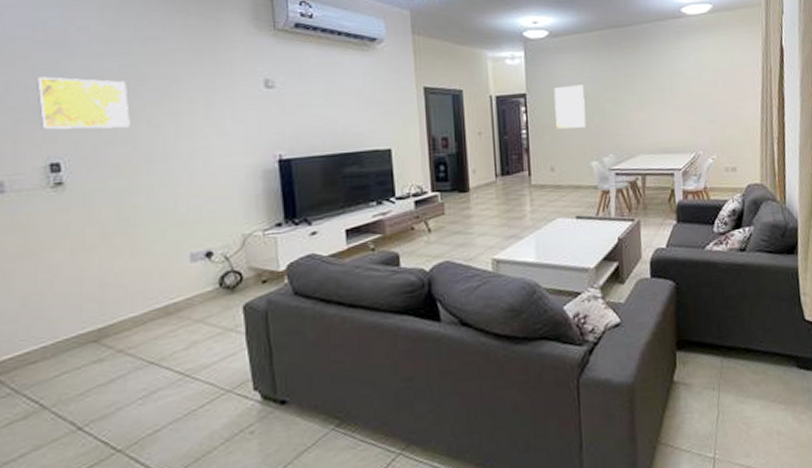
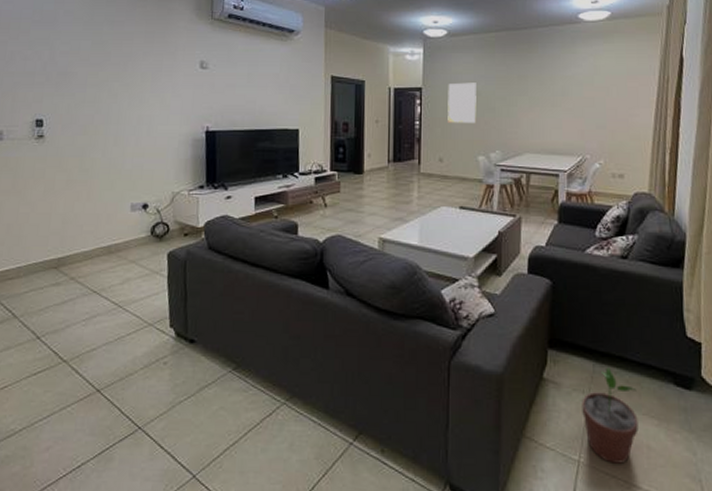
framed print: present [37,77,130,130] -> none [32,49,96,94]
potted plant: none [713,360,768,455] -> present [582,367,638,464]

